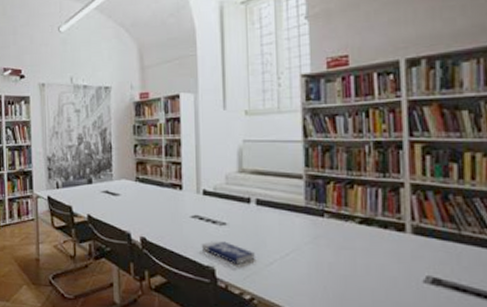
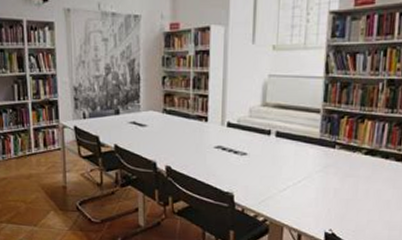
book: present [201,241,255,265] -> none [222,170,271,191]

